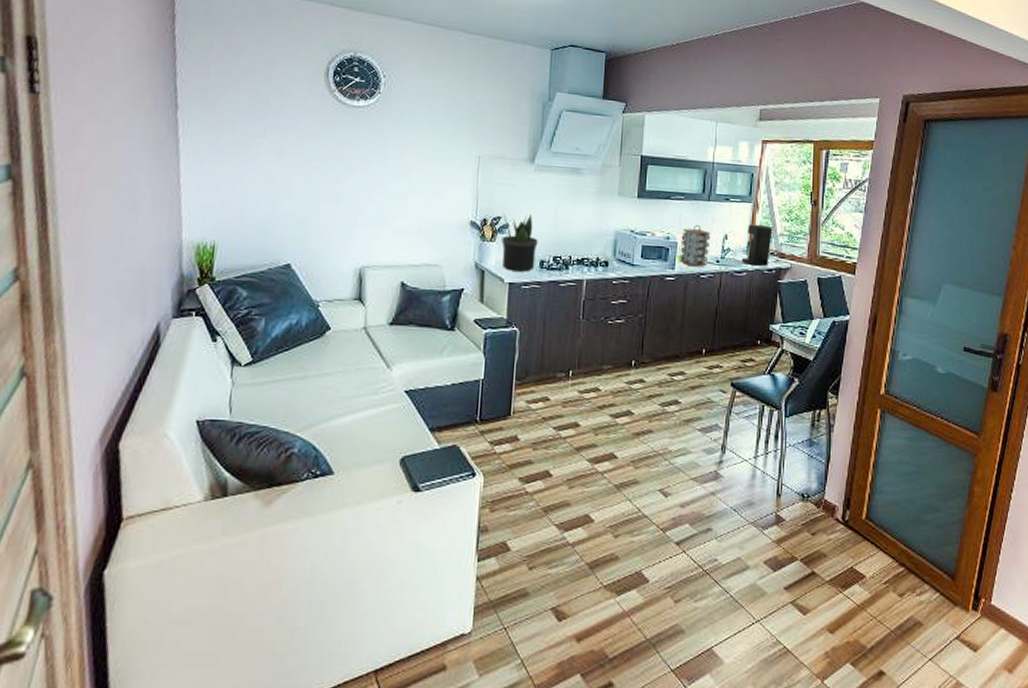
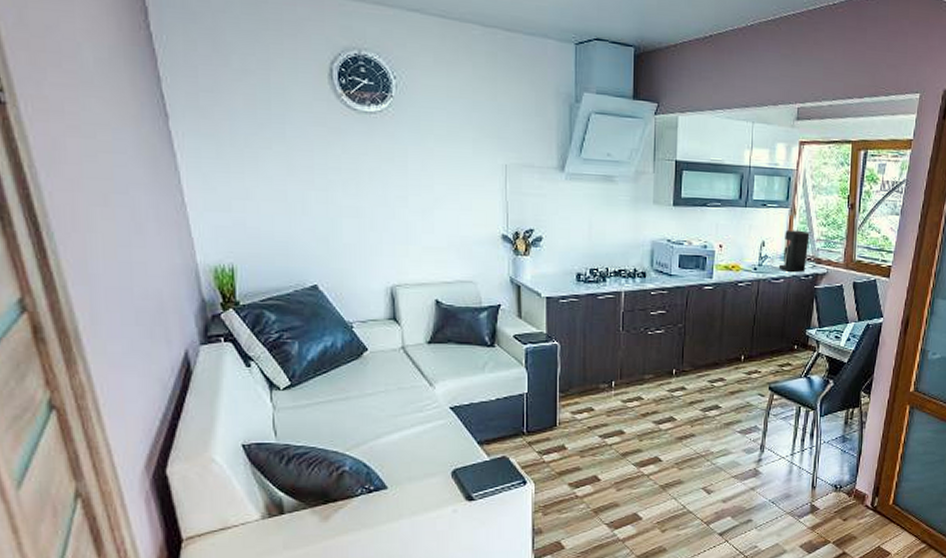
planter: present [501,213,538,272] -> none [536,225,573,285]
spice rack: present [680,225,711,267] -> none [717,233,748,275]

